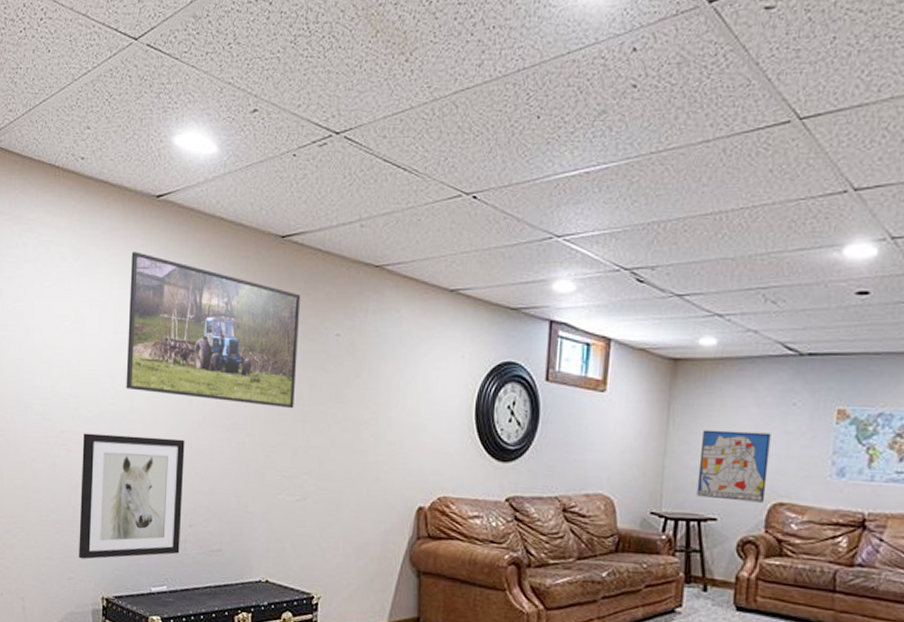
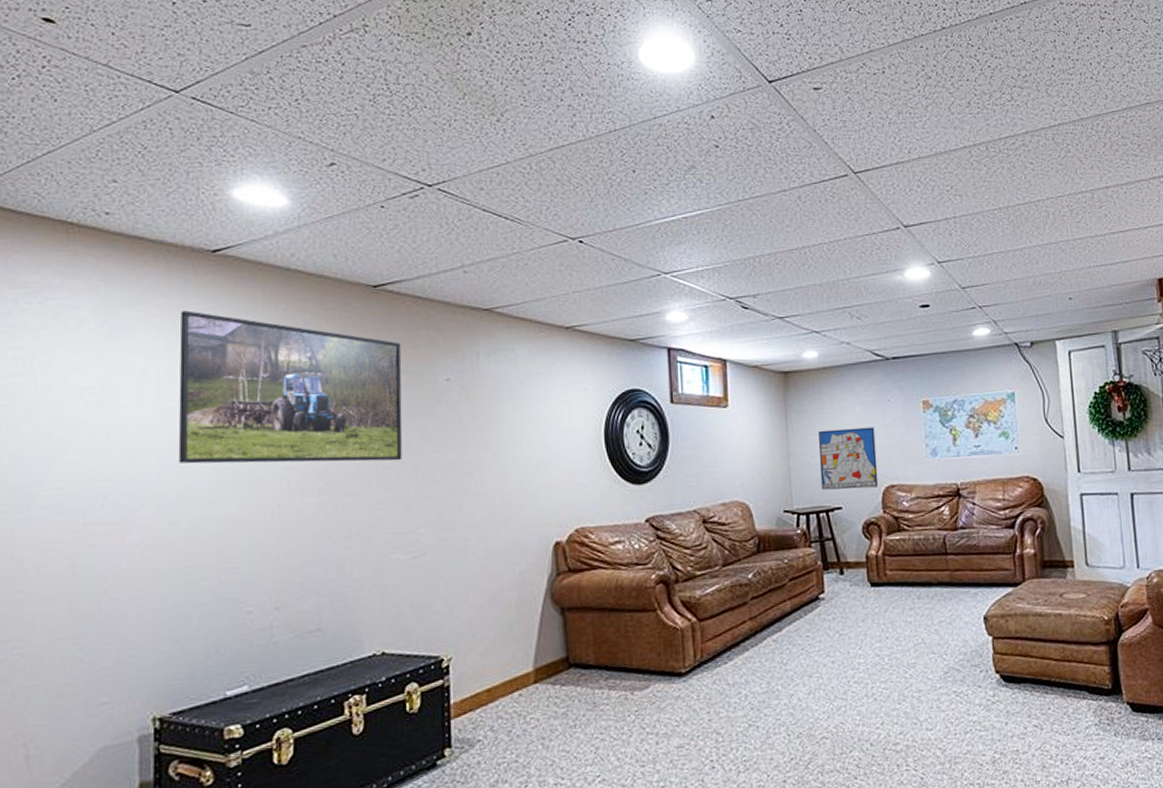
wall art: present [79,433,185,559] -> none [115,511,265,676]

